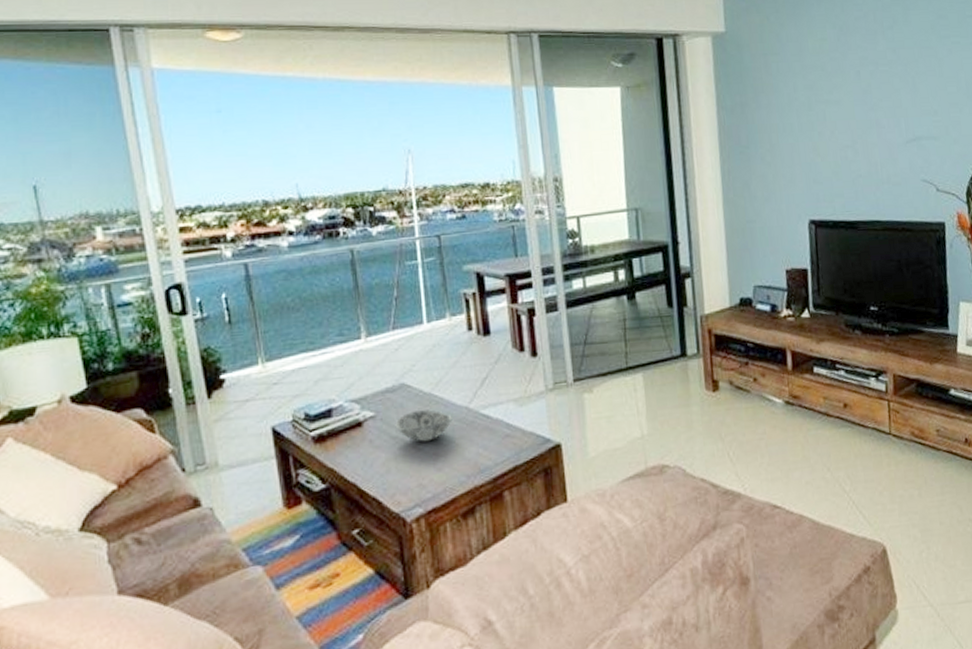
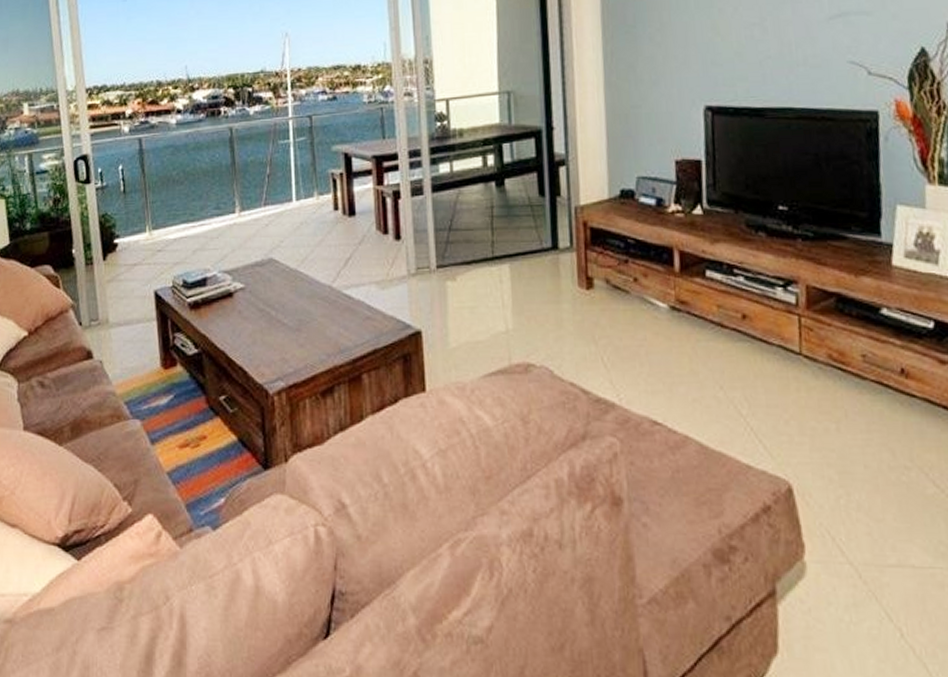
decorative bowl: present [395,410,453,442] -> none [262,286,316,317]

